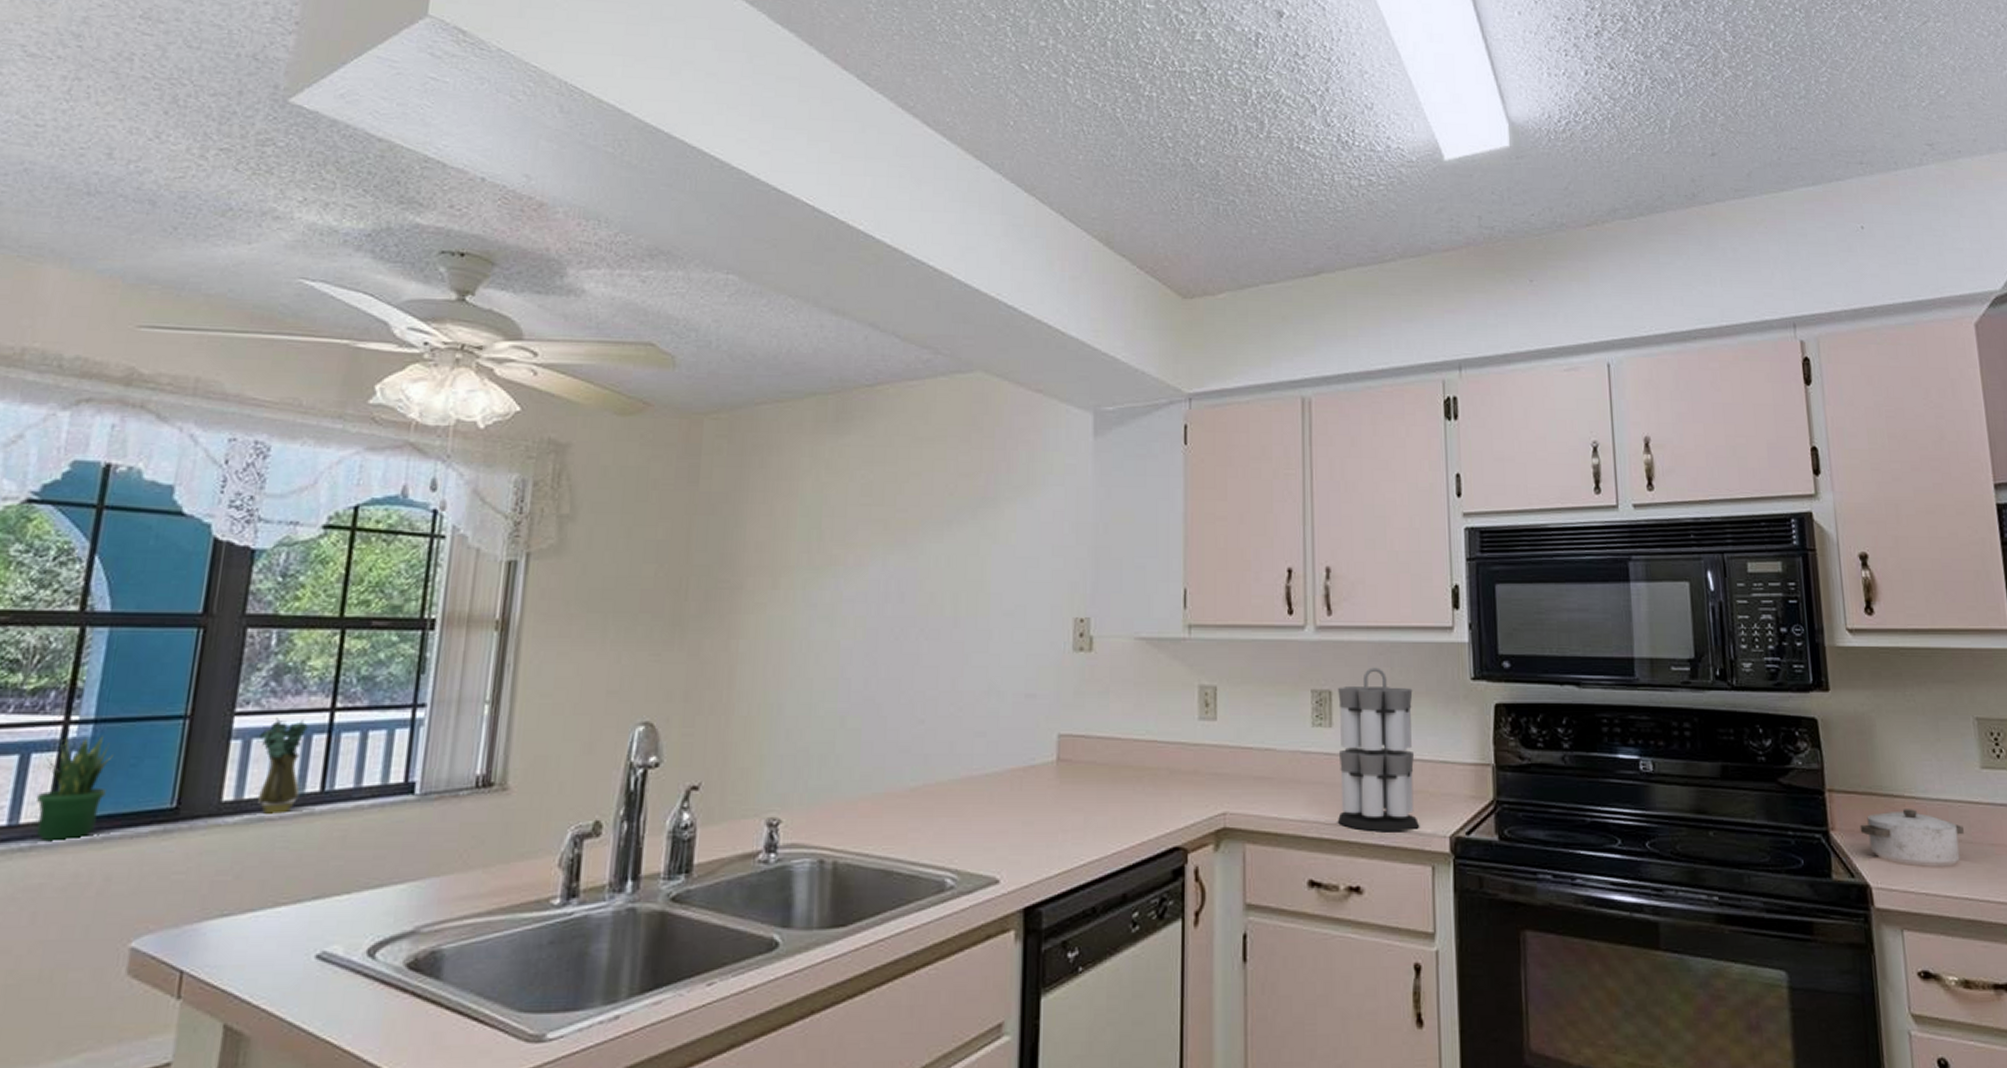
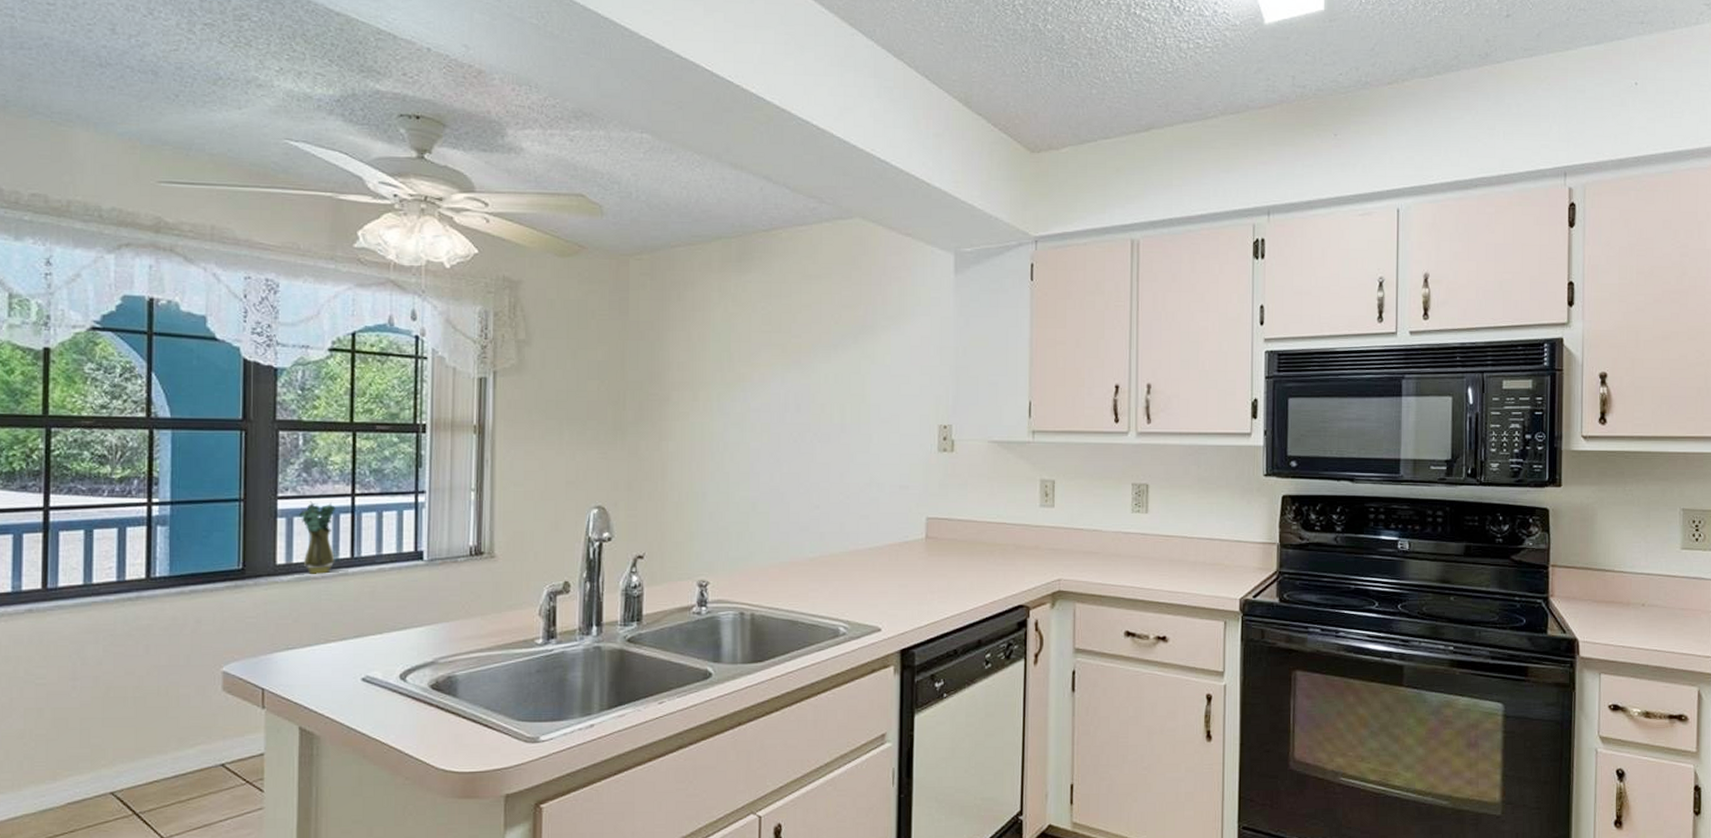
planter: present [36,736,115,840] -> none [135,514,190,592]
spice rack: present [1338,667,1419,832] -> none [1150,466,1215,595]
cooking pot: present [1860,809,1964,867] -> none [1575,581,1660,626]

